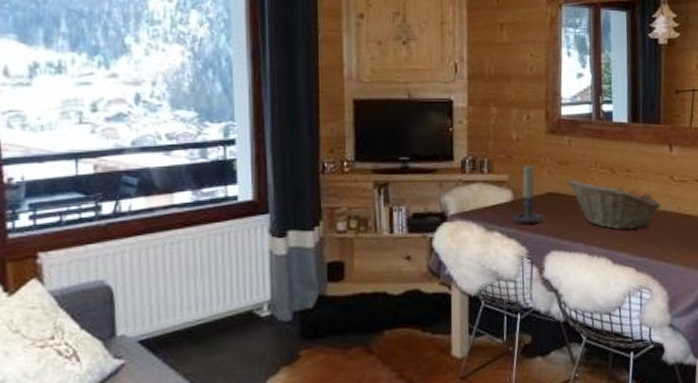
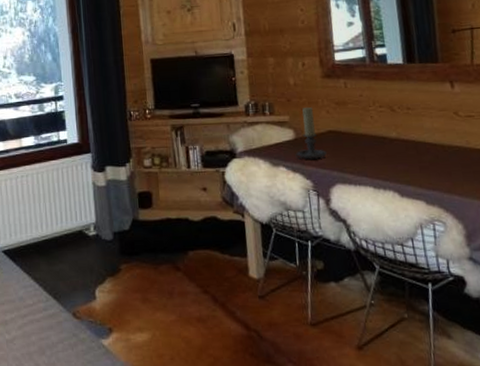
fruit basket: present [567,179,662,230] -> none [346,118,448,164]

